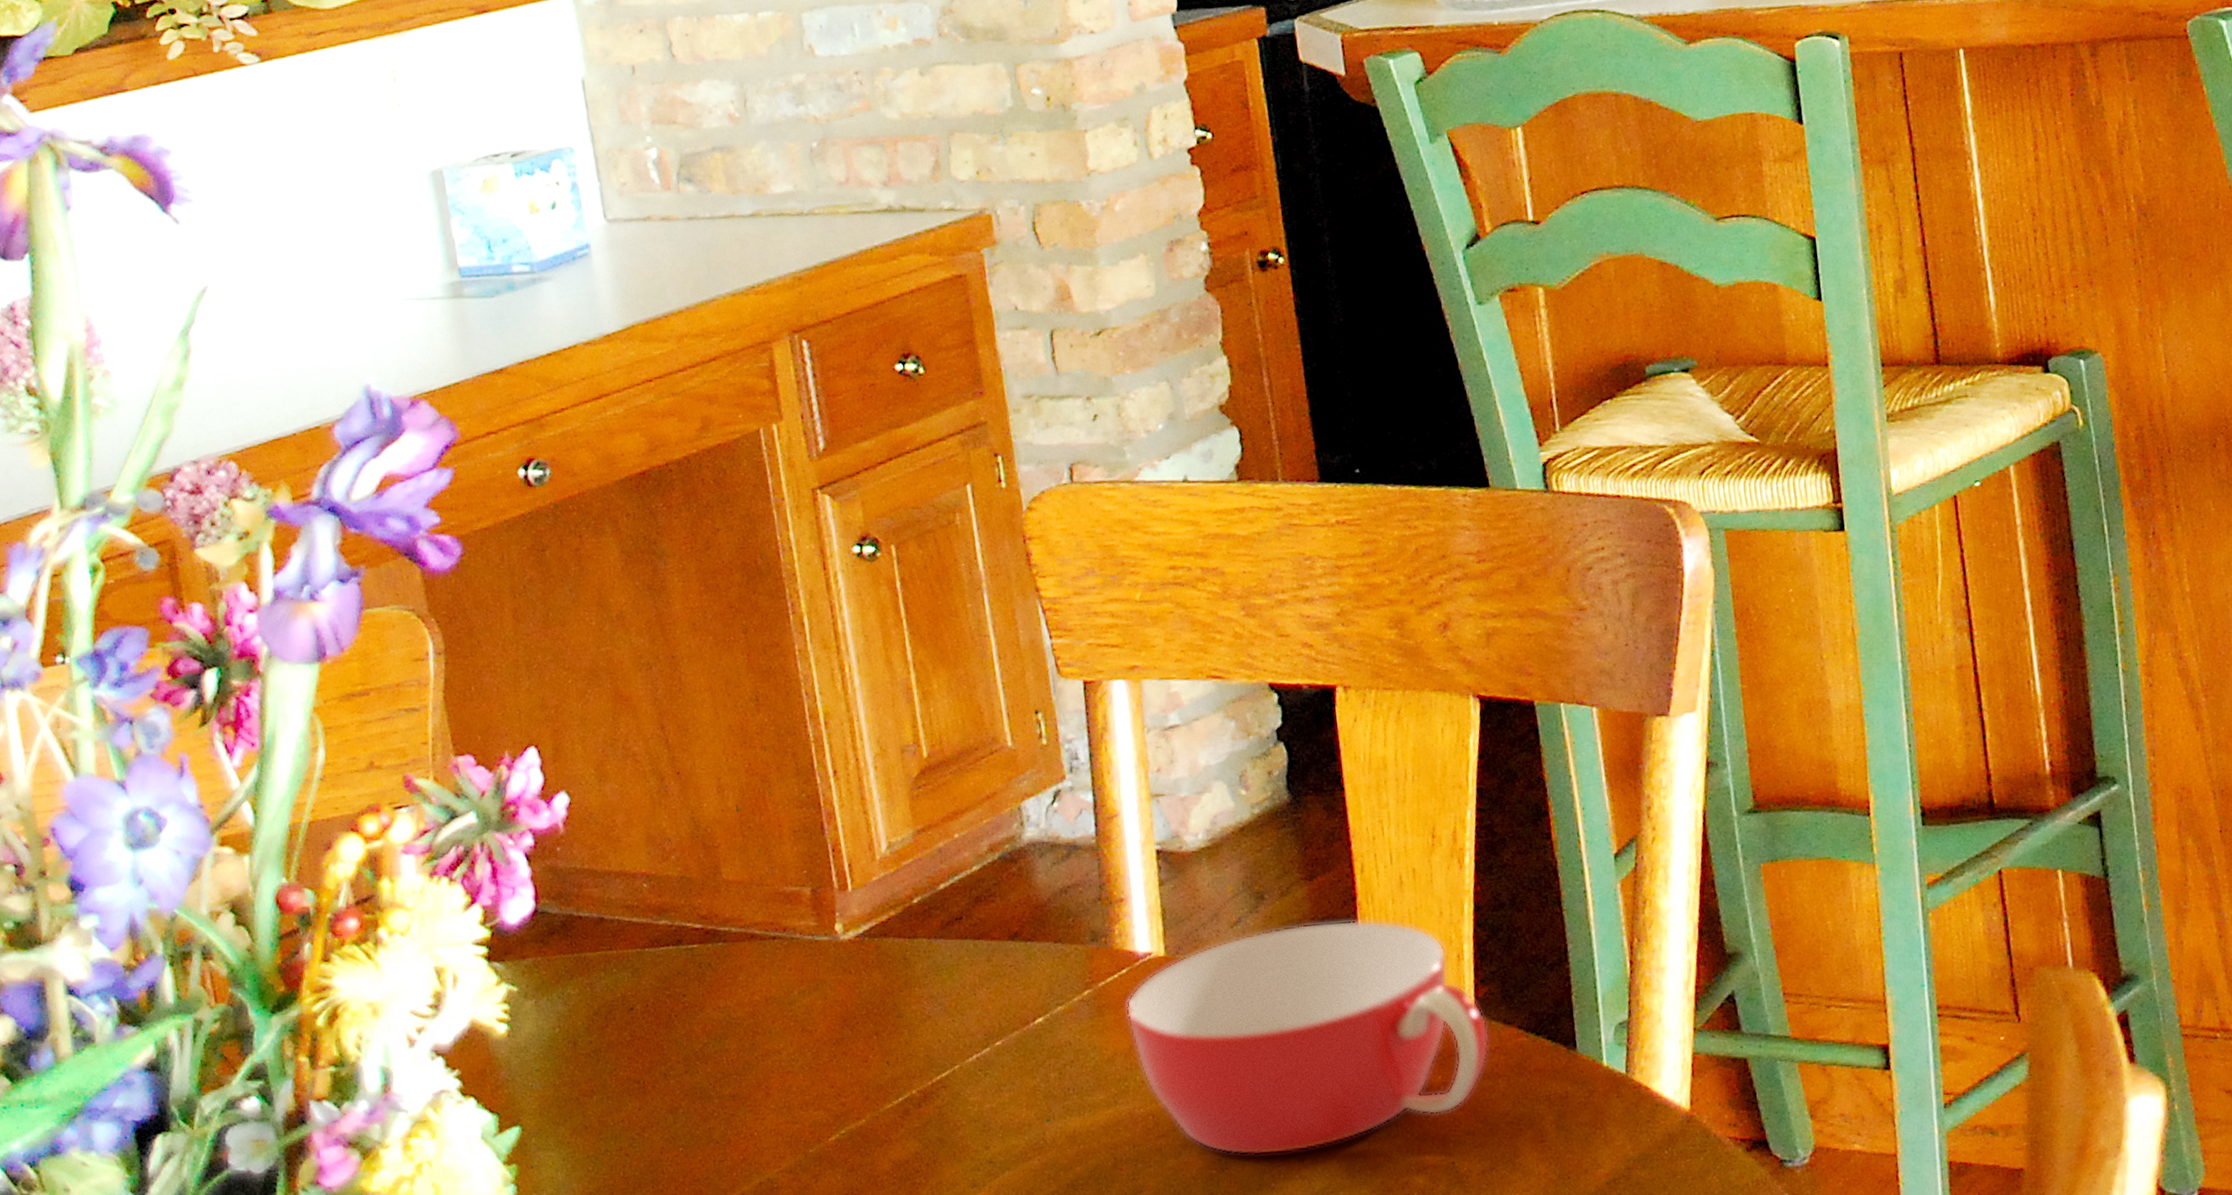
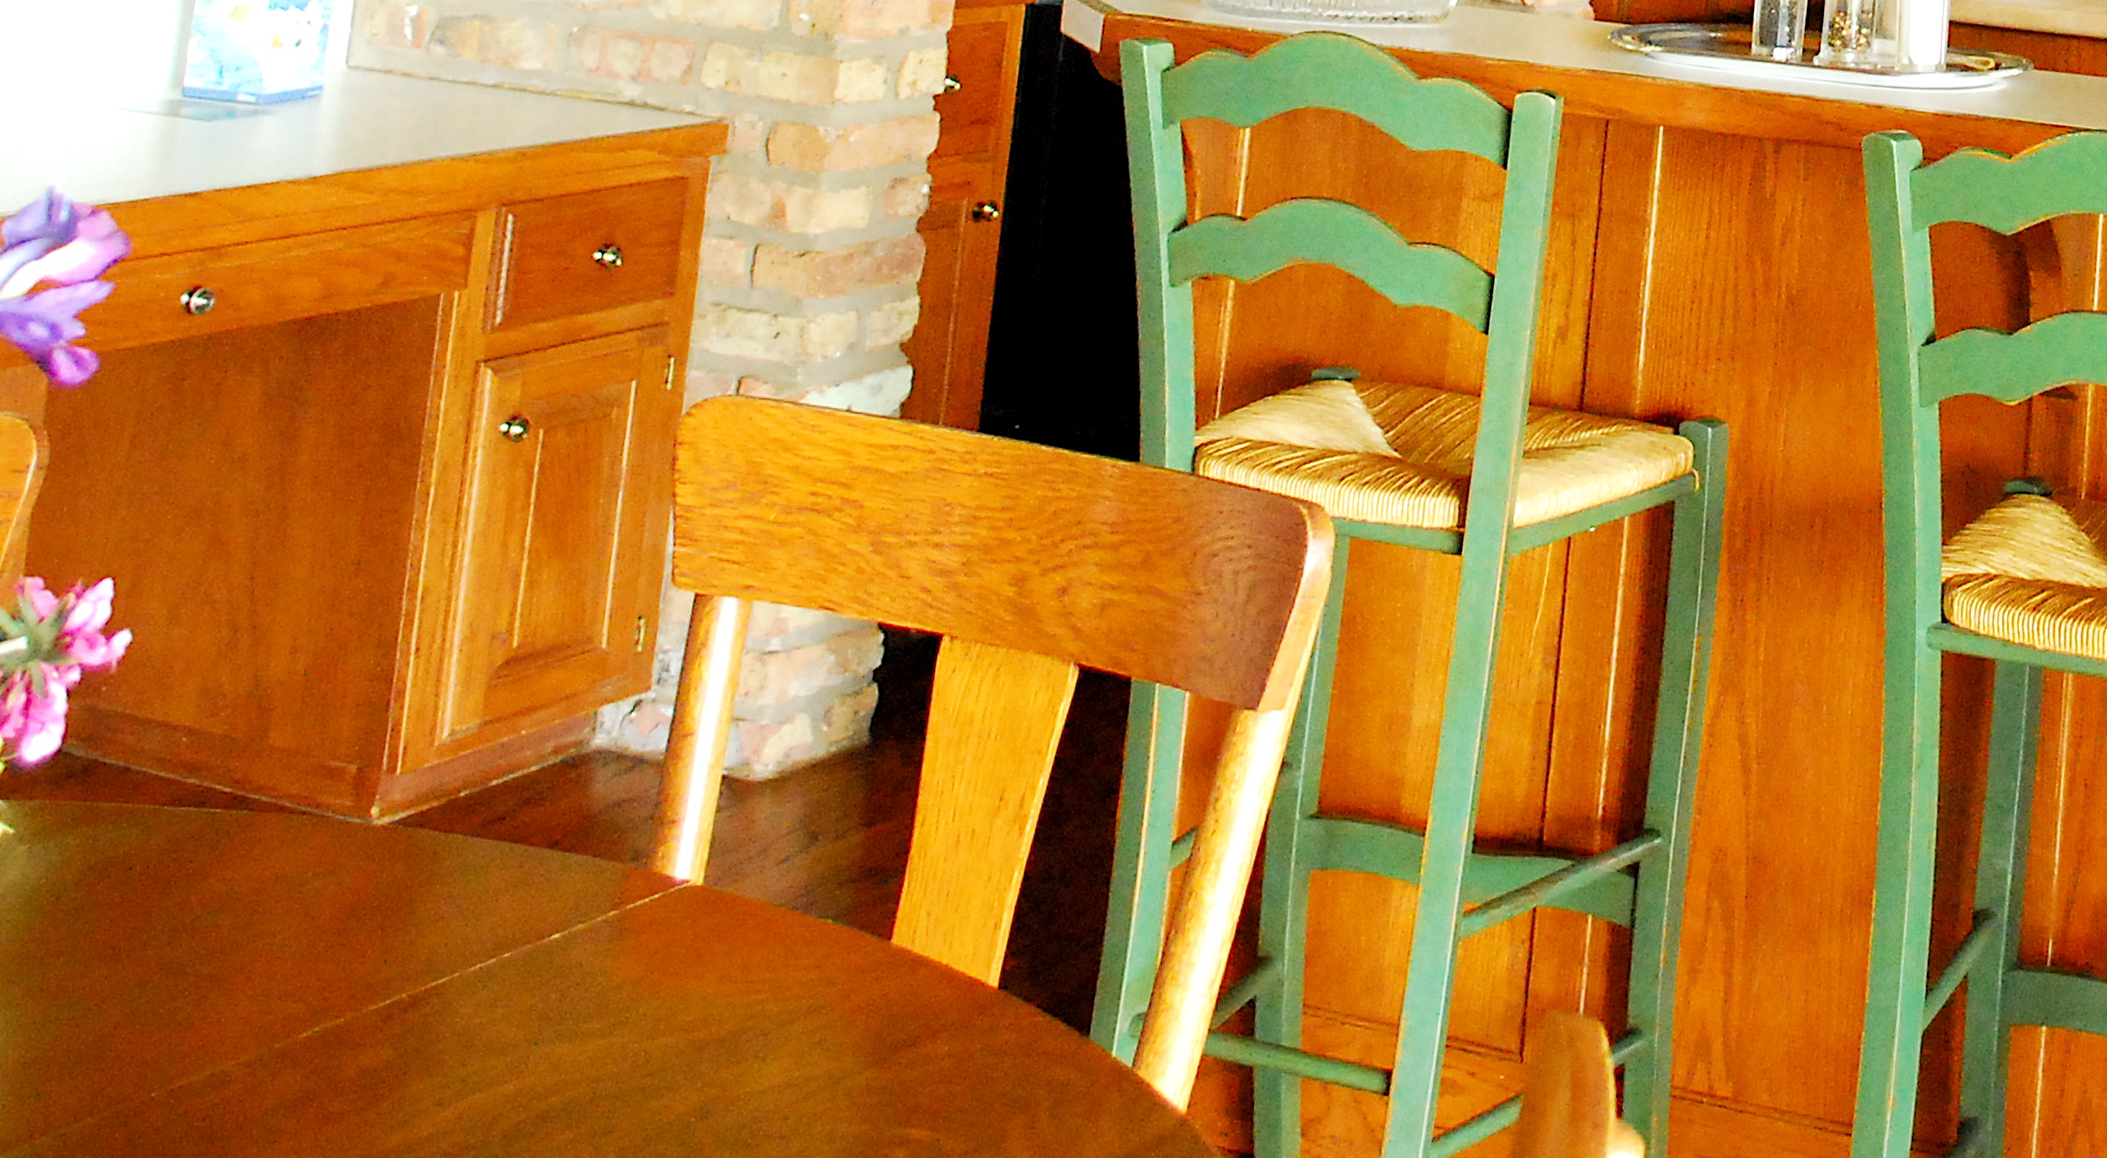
bowl: present [1126,920,1489,1156] -> none [646,871,1007,1110]

